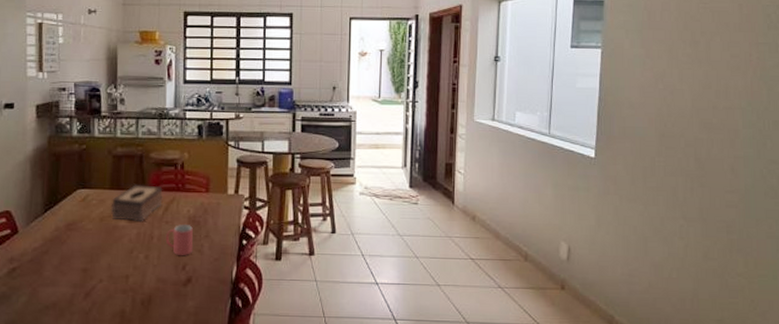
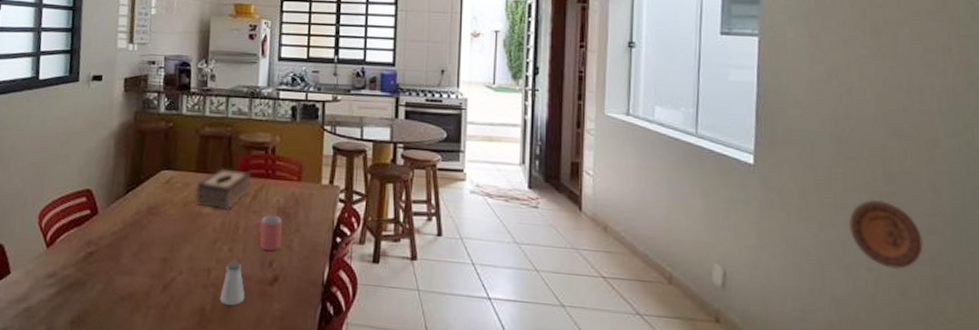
saltshaker: none [138,267,162,307] -> present [219,261,245,306]
decorative plate: none [666,182,722,236] -> present [848,200,923,269]

